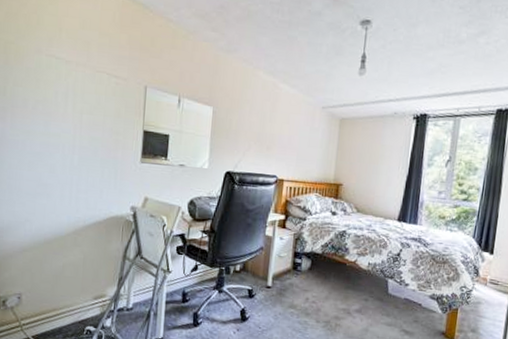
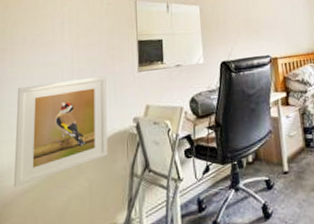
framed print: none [13,152,108,245] -> present [14,76,107,188]

